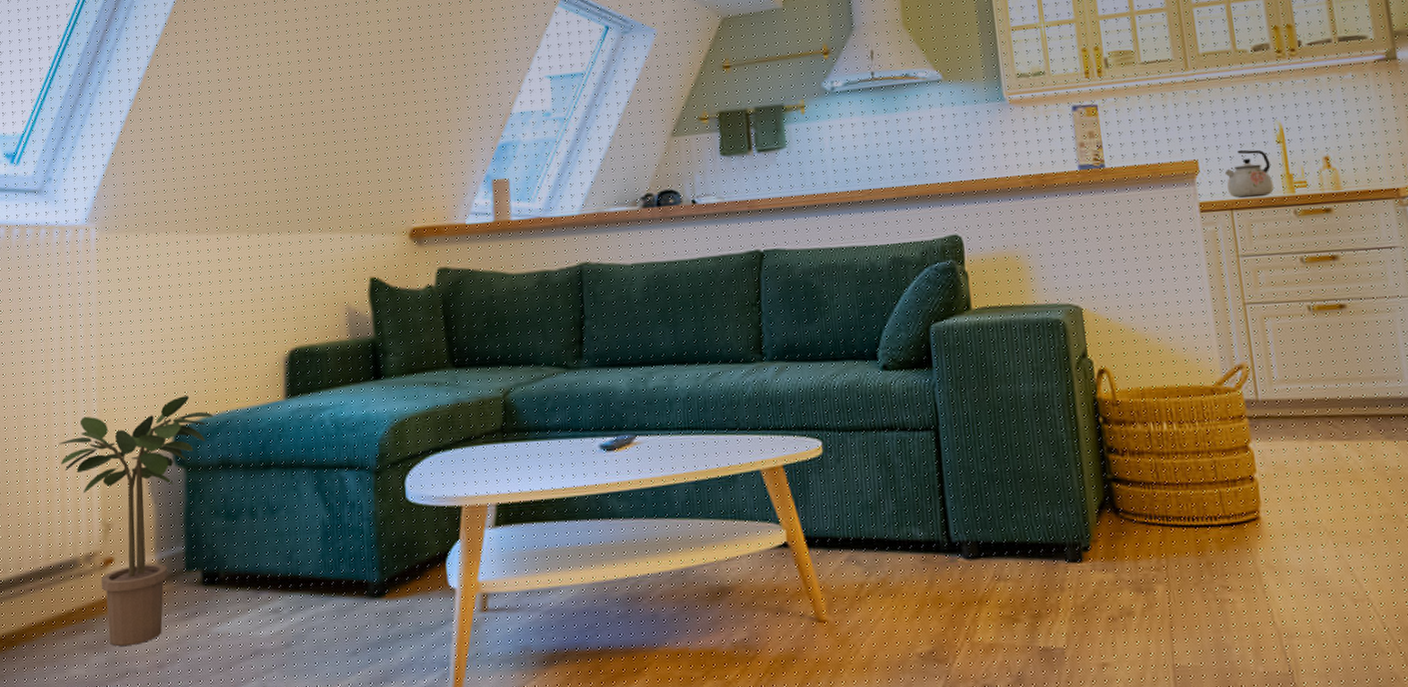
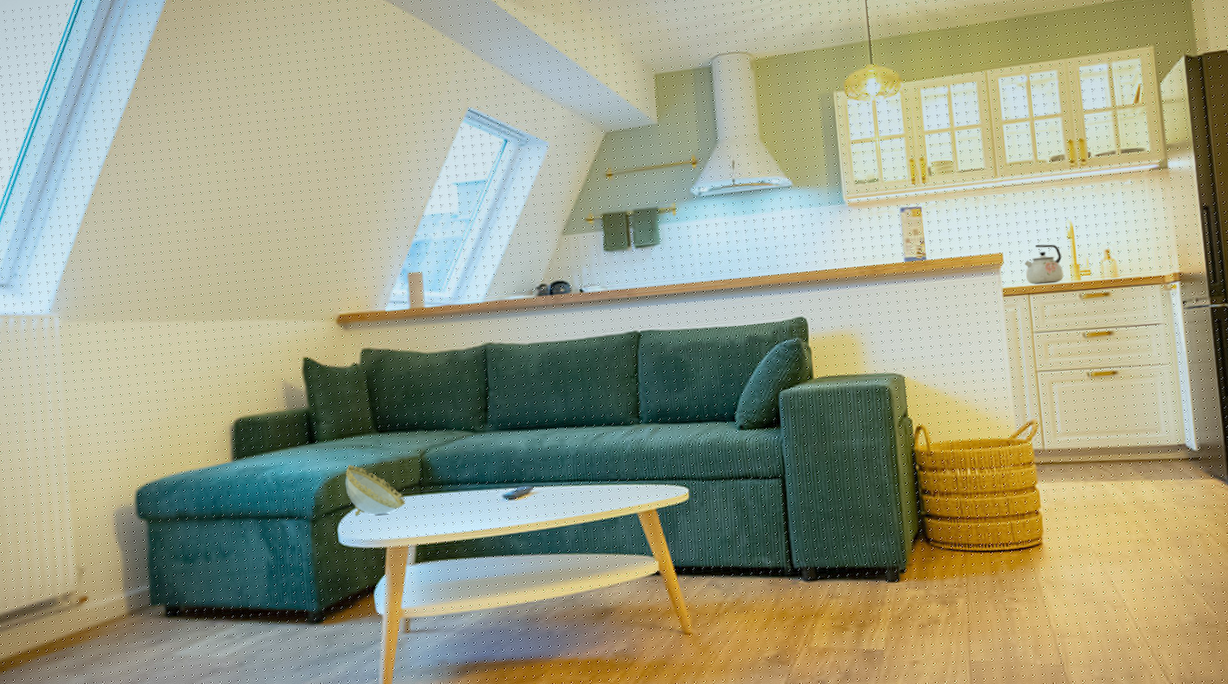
potted plant: present [59,396,213,646] -> none [35,460,170,669]
decorative bowl: none [414,405,485,468] -> present [344,464,405,516]

